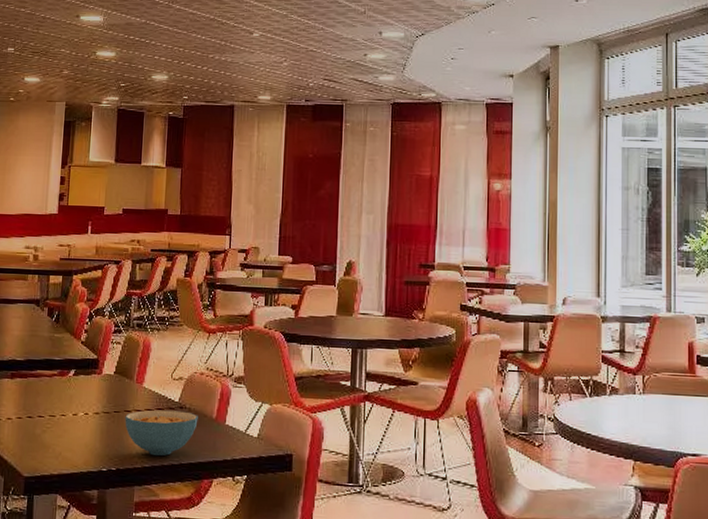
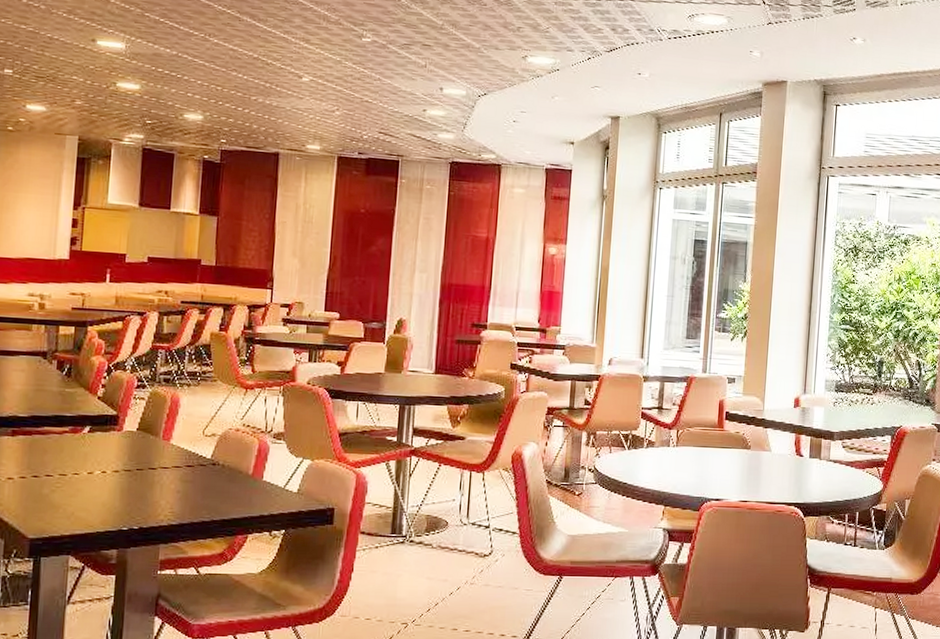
cereal bowl: present [125,410,198,456] -> none [149,467,233,513]

